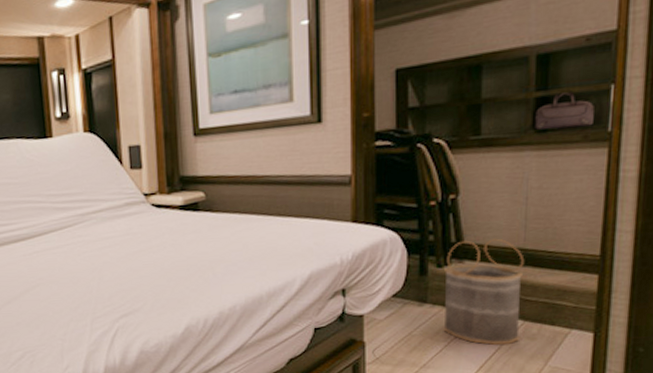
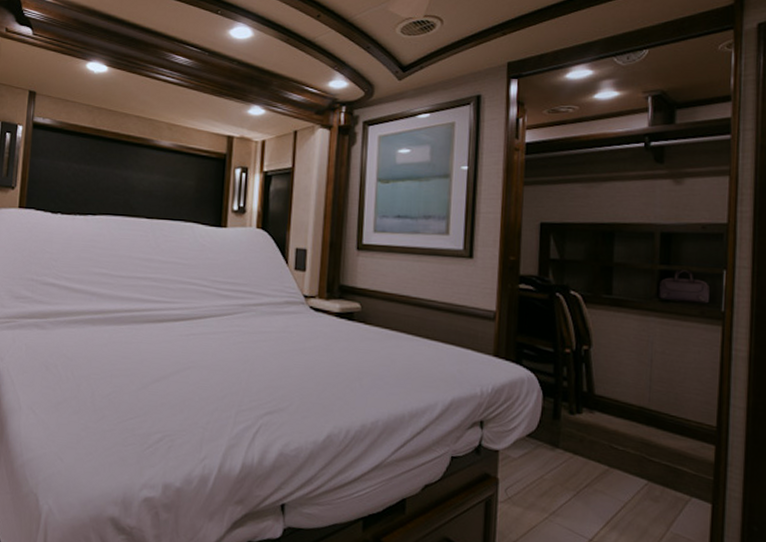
basket: present [443,238,525,345] -> none [573,391,649,503]

